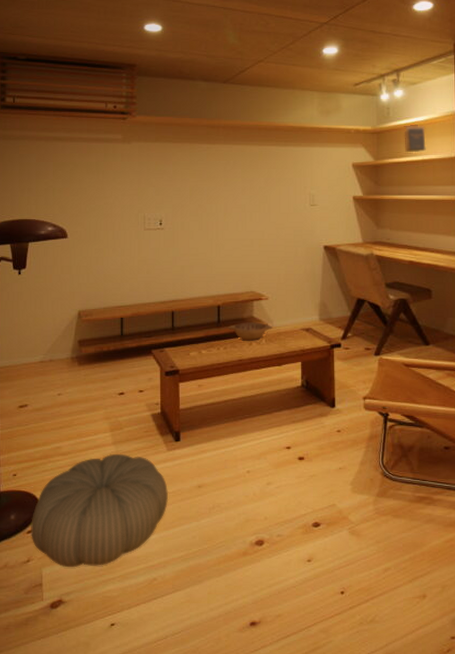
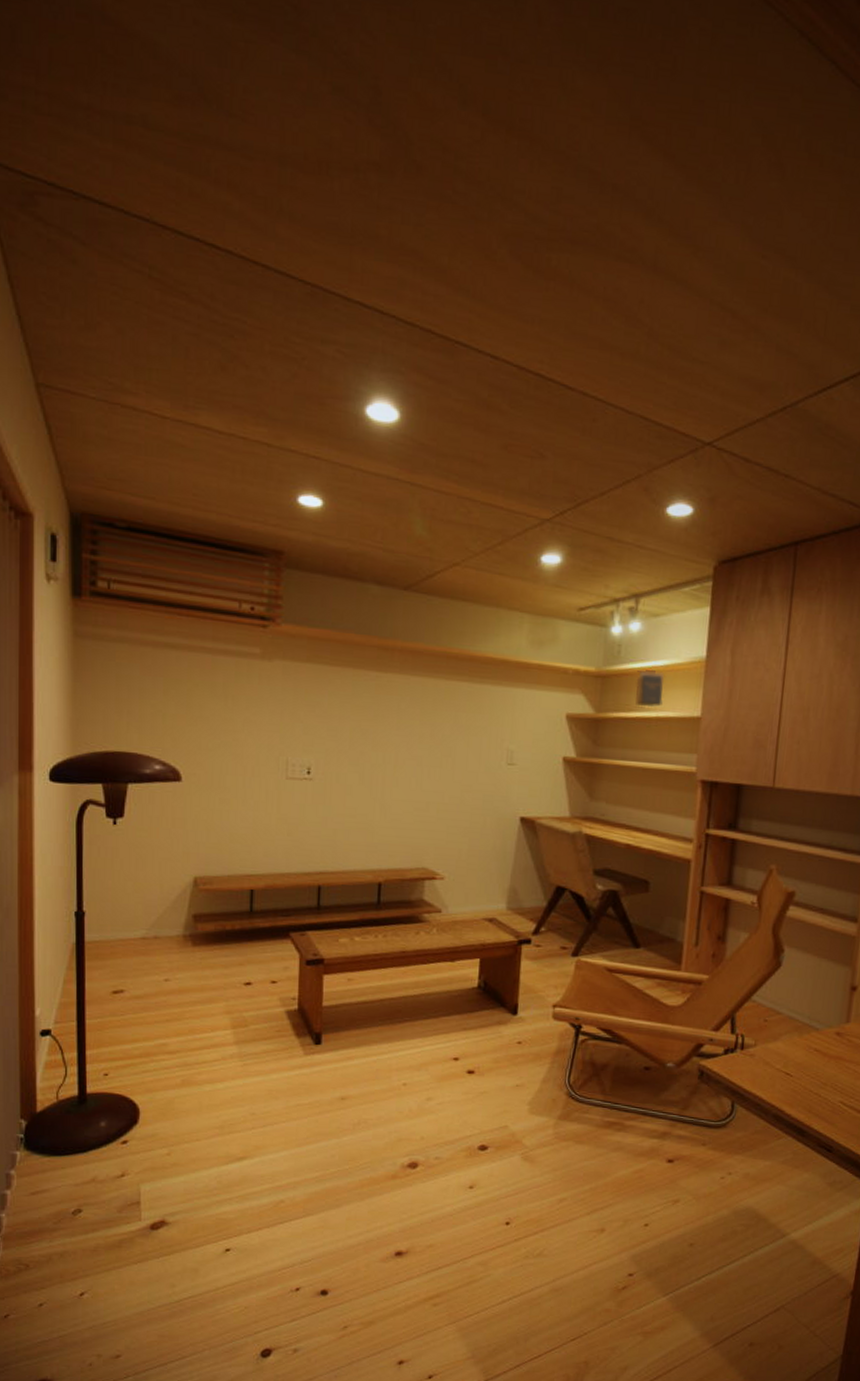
pouf: present [31,453,169,567] -> none [126,1055,304,1184]
decorative bowl: present [228,322,272,341] -> none [389,905,447,929]

